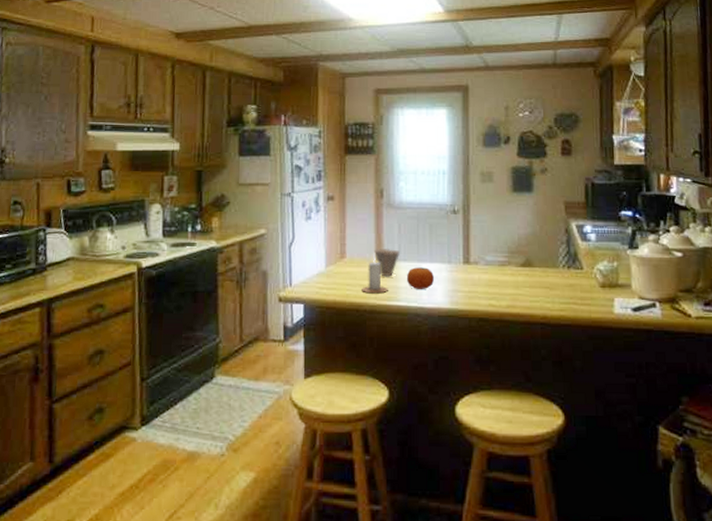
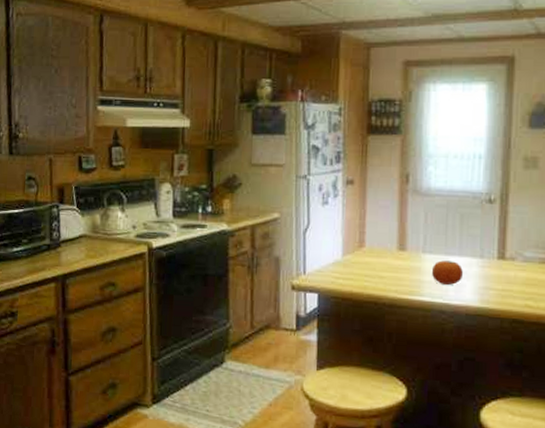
candle: present [362,253,388,294] -> none [381,243,411,287]
cup: present [374,248,400,277] -> none [397,238,425,270]

